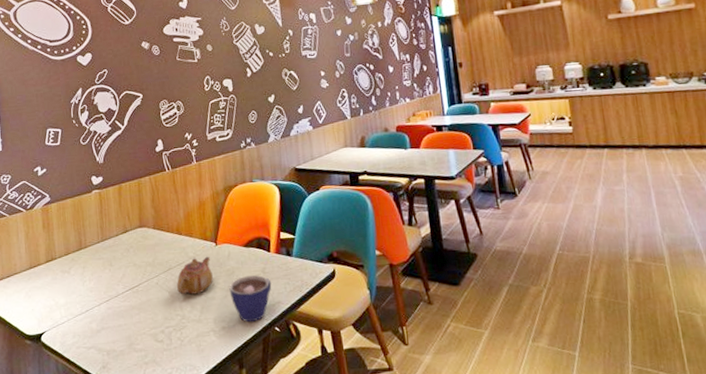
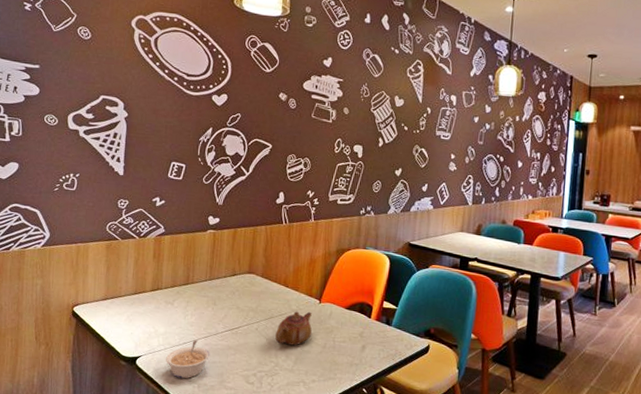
legume: none [71,306,115,349] -> present [166,340,210,379]
cup: present [229,275,272,323] -> none [325,336,367,381]

